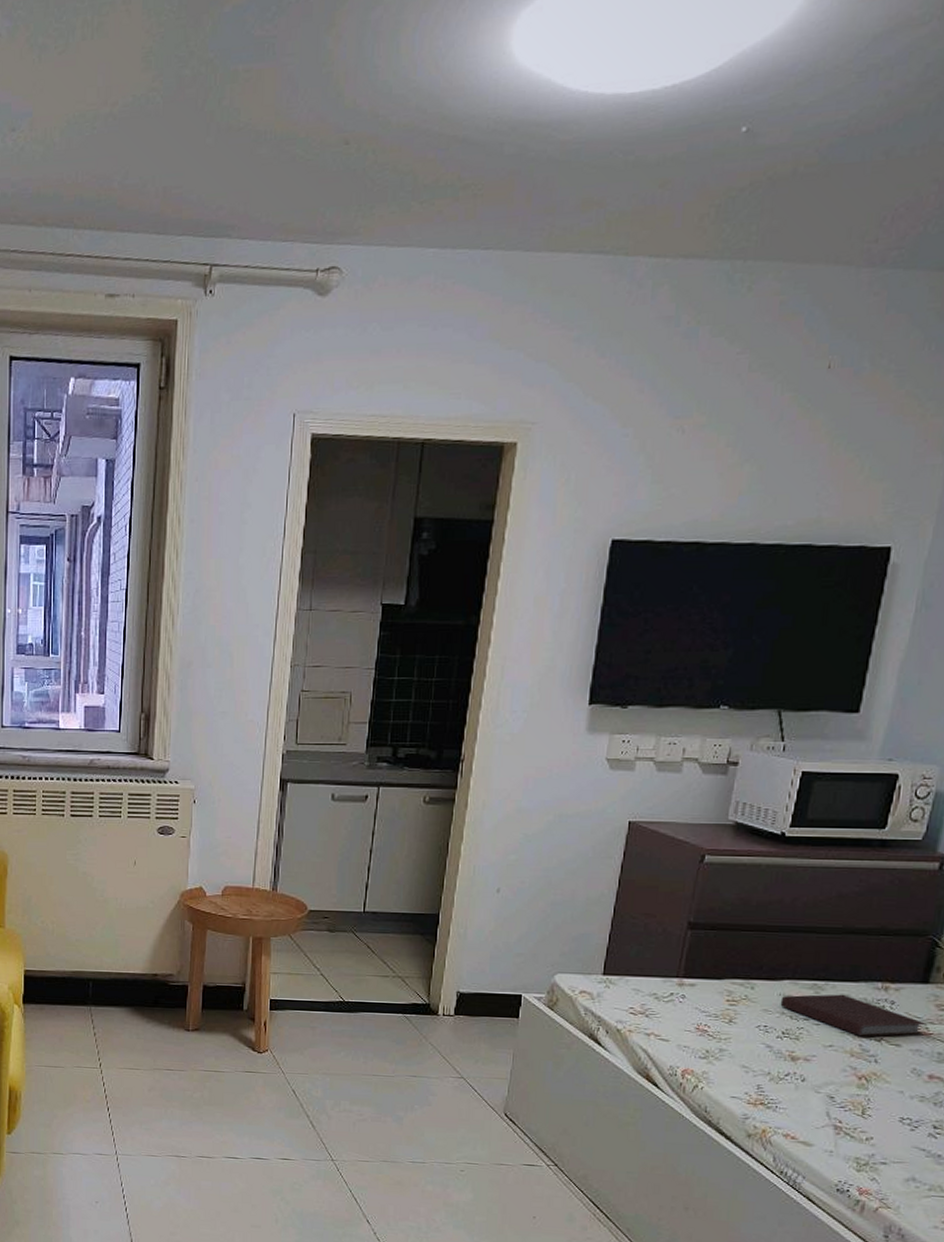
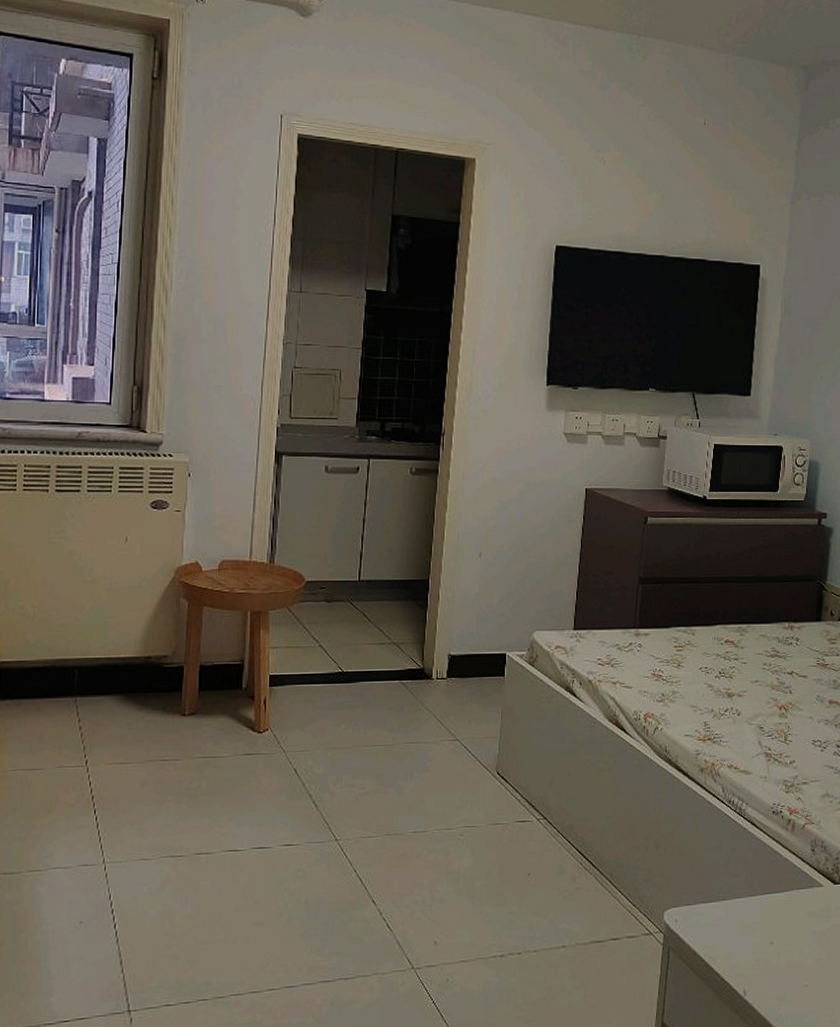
notebook: present [780,994,928,1038] -> none [715,635,824,671]

